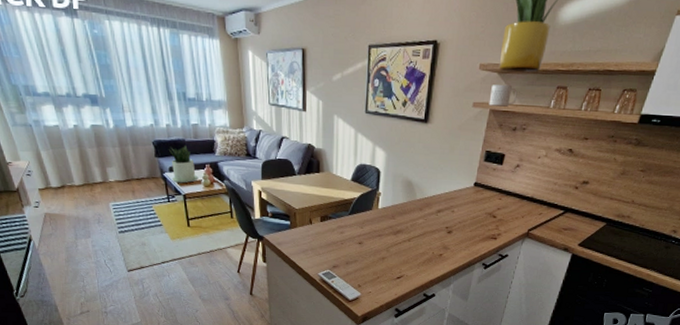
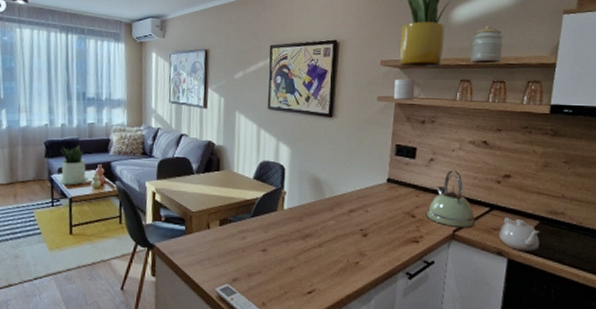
kettle: none [505,176,550,227] -> present [425,170,475,228]
teapot: none [567,219,605,249] -> present [498,218,540,252]
jar: none [570,26,609,70] -> present [470,25,503,64]

